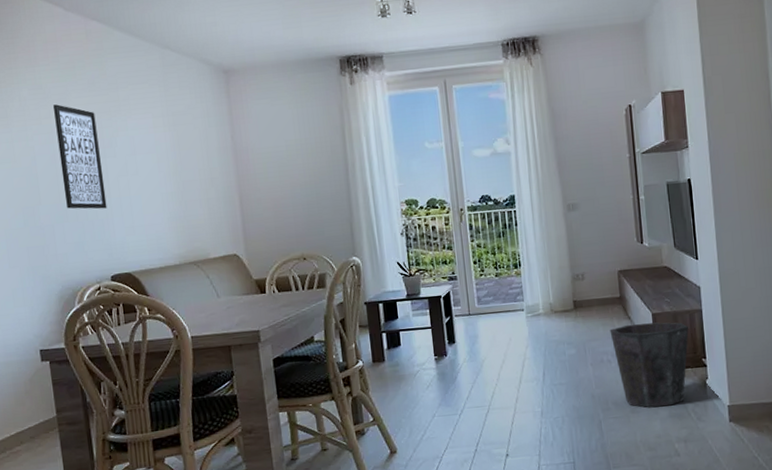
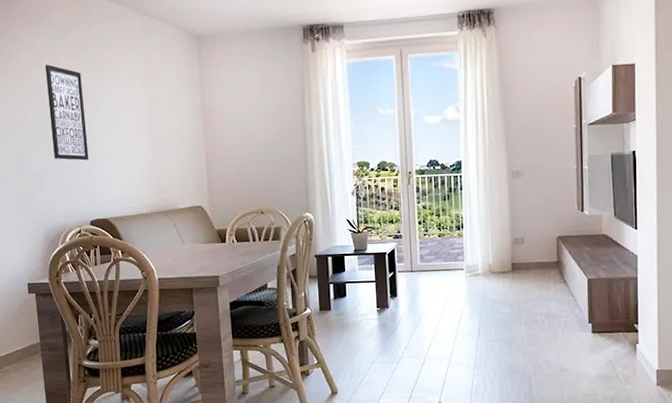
waste bin: present [610,322,689,407] -> none [545,287,623,368]

